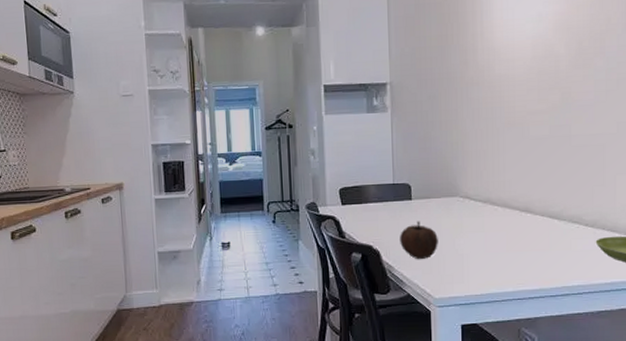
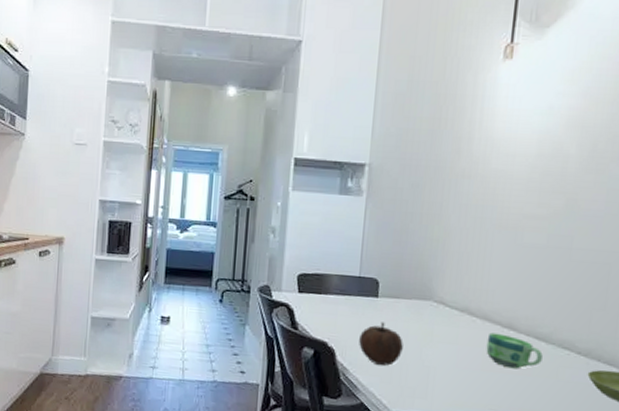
cup: none [509,217,557,246] -> present [486,332,543,369]

